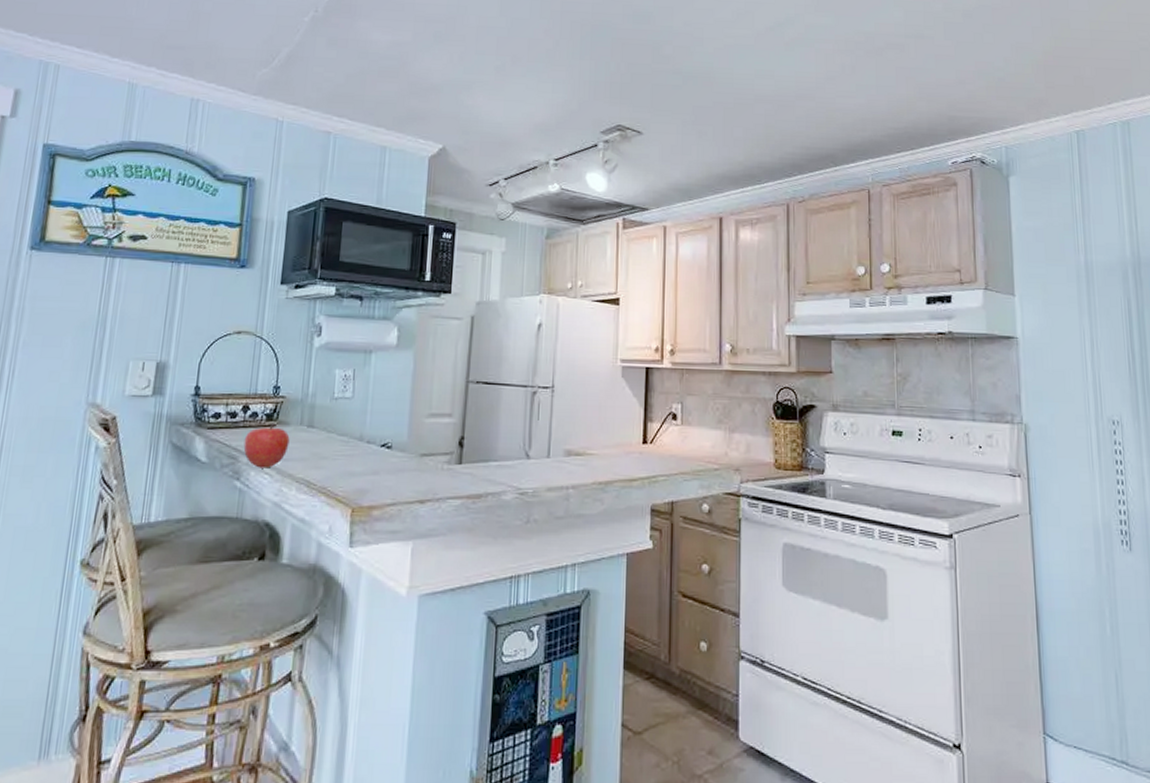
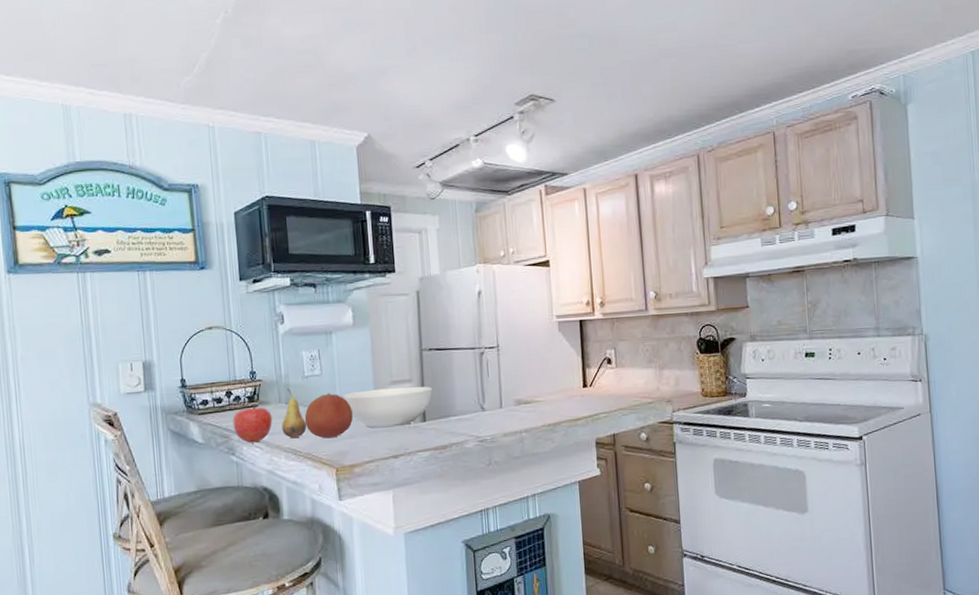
fruit: none [298,409,328,468] -> present [282,388,307,439]
fruit: none [325,419,381,472] -> present [304,393,353,439]
bowl: none [372,420,474,467] -> present [342,386,432,429]

